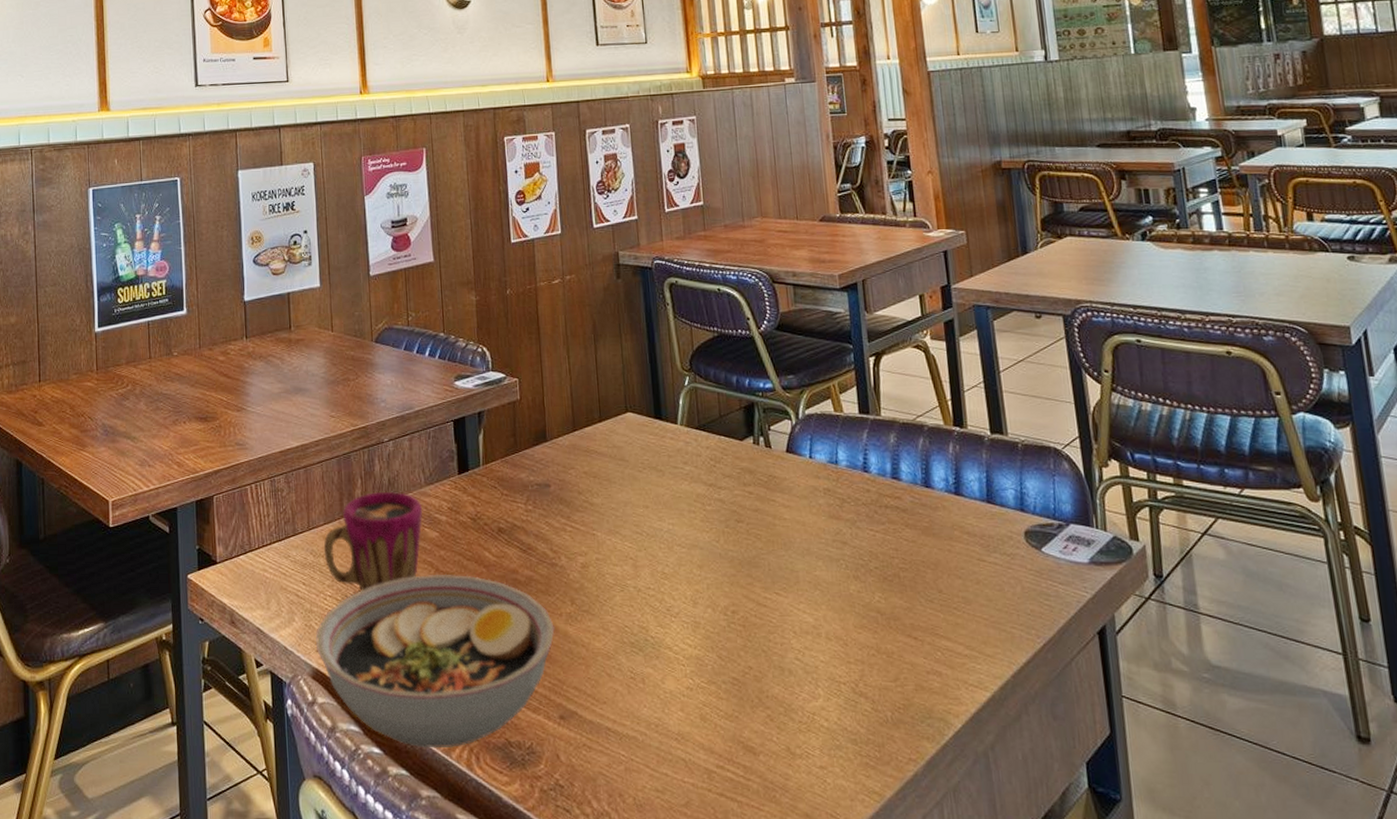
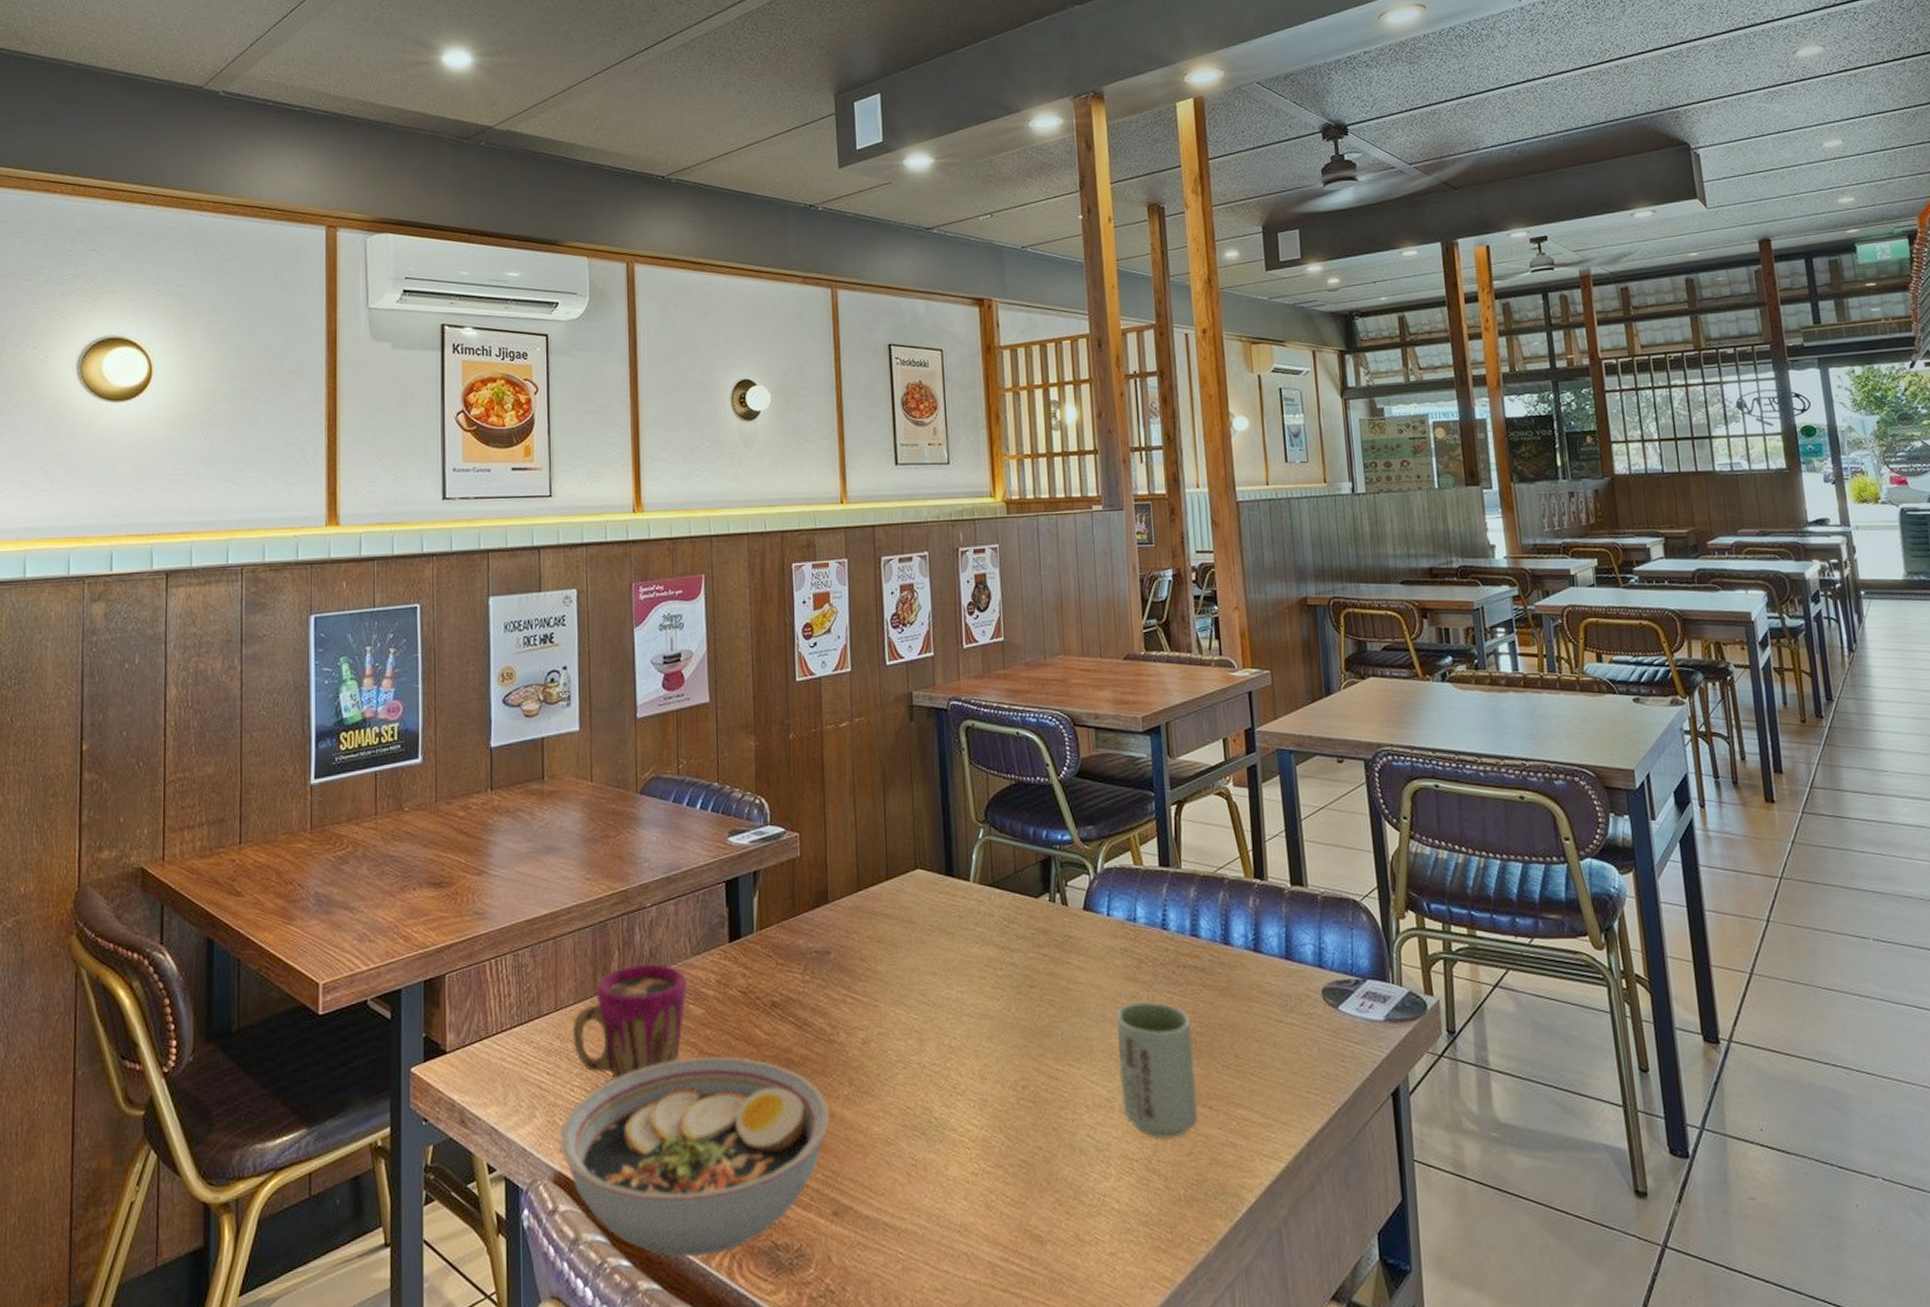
cup: none [821,538,904,664] -> present [1117,1002,1199,1139]

